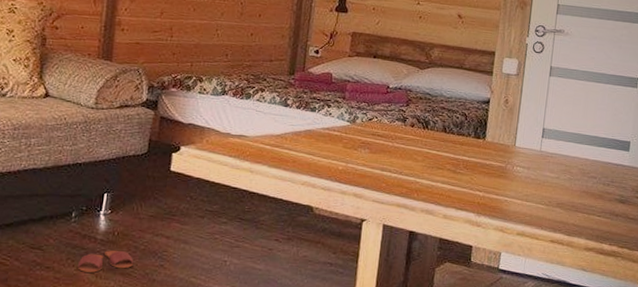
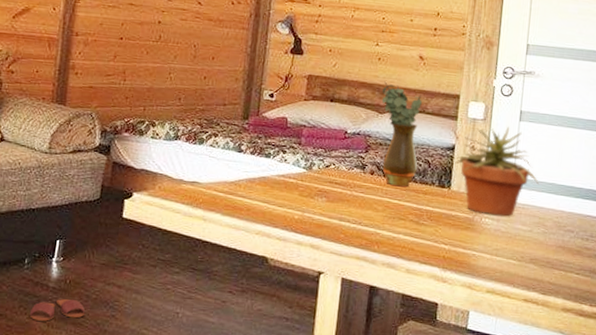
vase: none [422,38,460,139] -> present [381,81,422,187]
potted plant: none [489,81,566,165] -> present [454,126,539,217]

